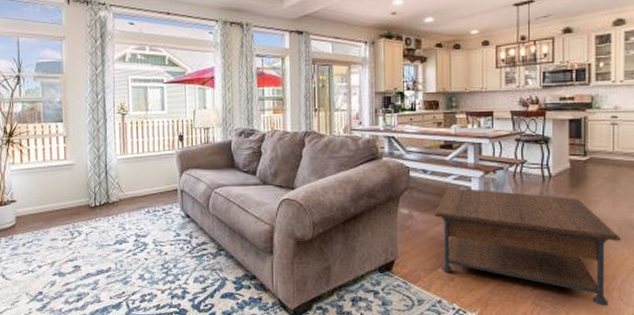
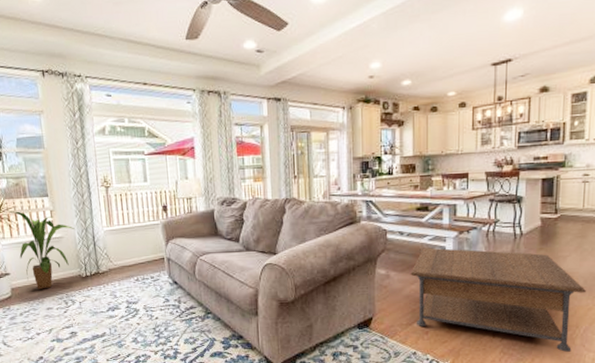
house plant: none [21,136,88,218] -> present [8,211,75,289]

